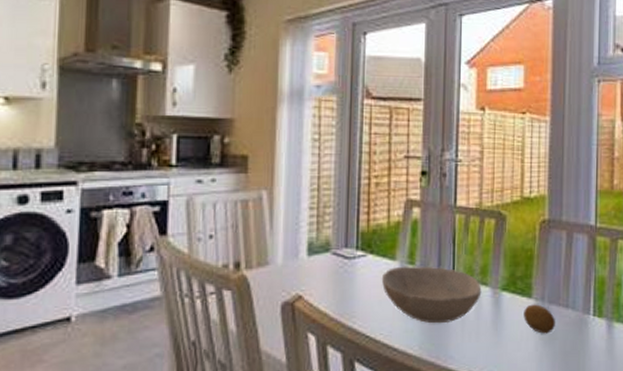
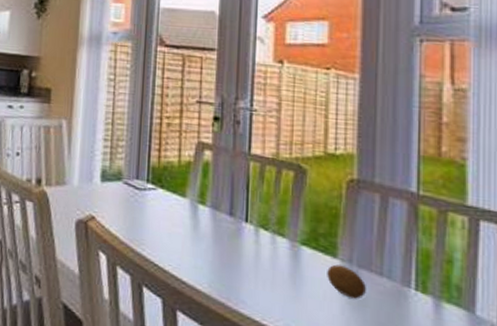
bowl: present [381,266,482,324] -> none [171,204,278,267]

